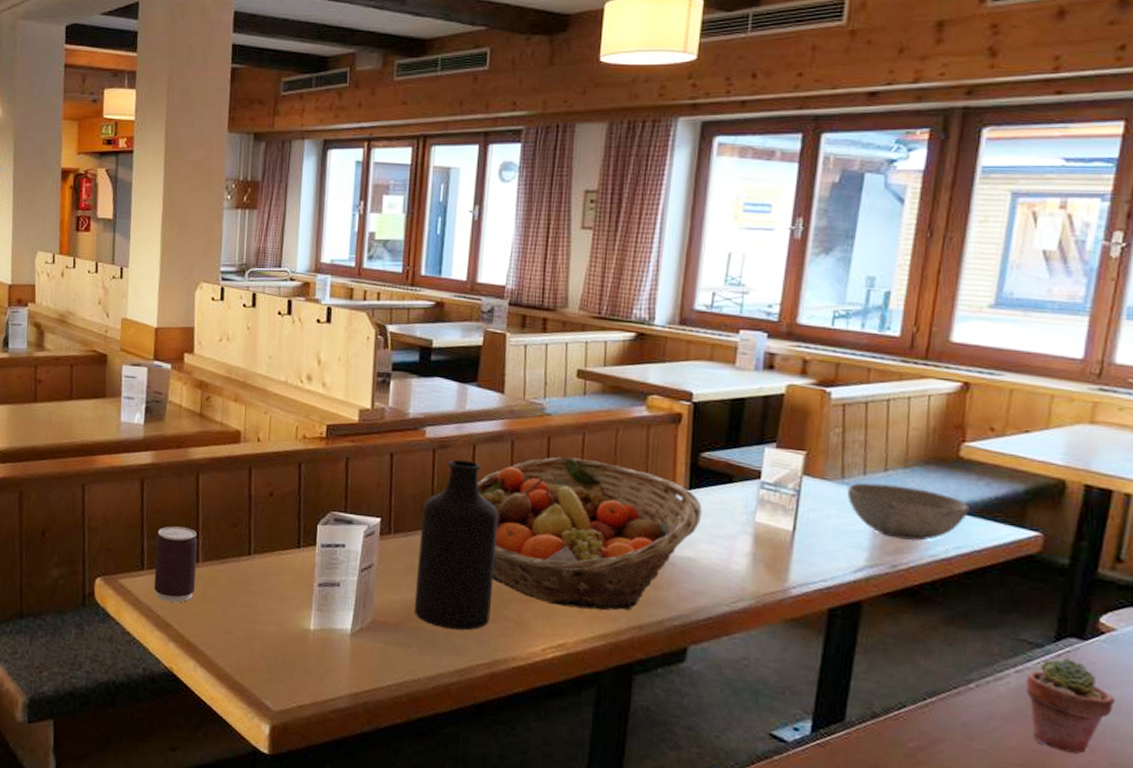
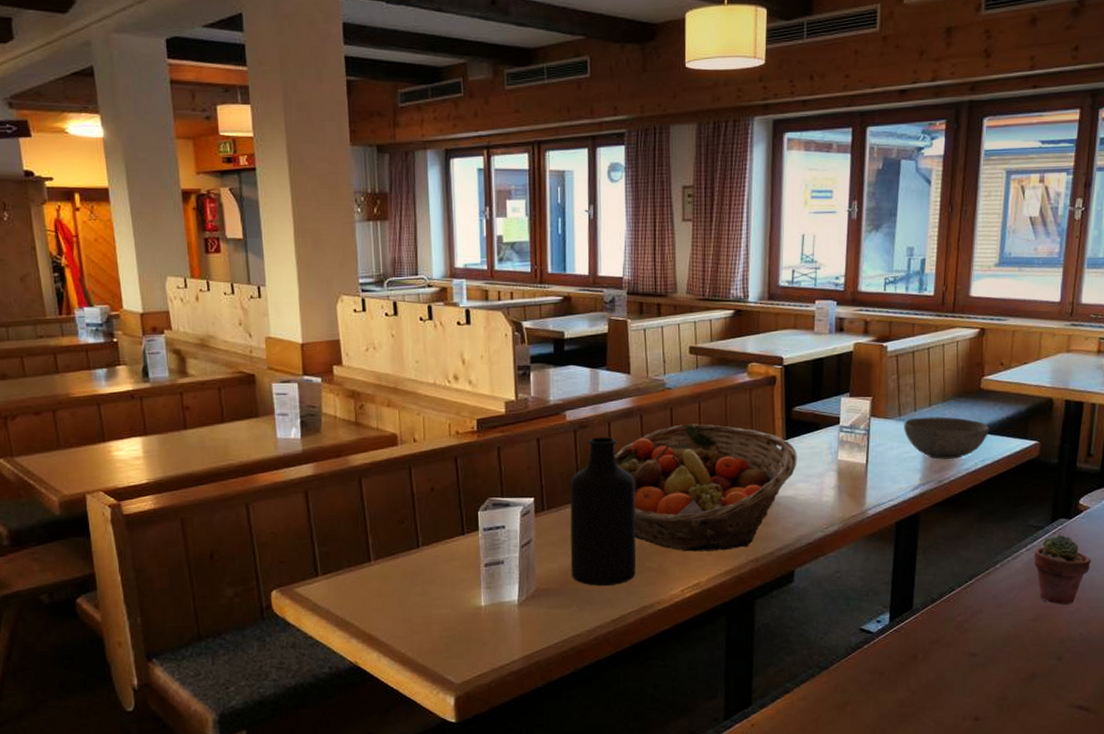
beverage can: present [153,526,198,603] -> none [327,531,370,602]

